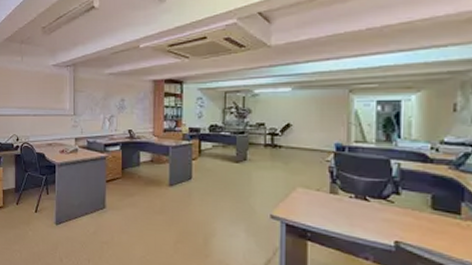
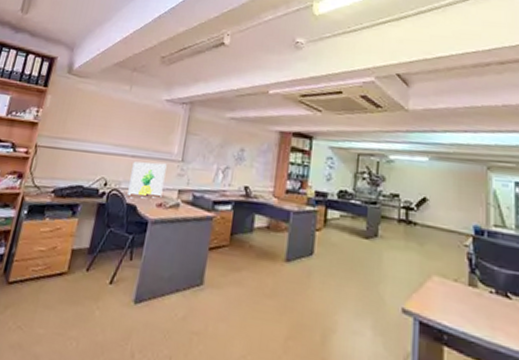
wall art: none [36,118,63,149] -> present [127,161,167,199]

